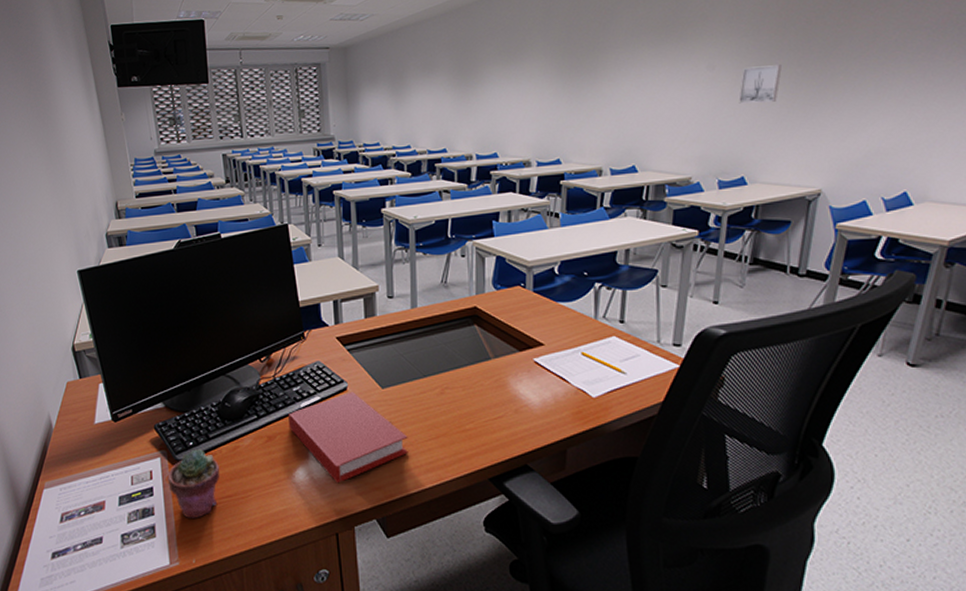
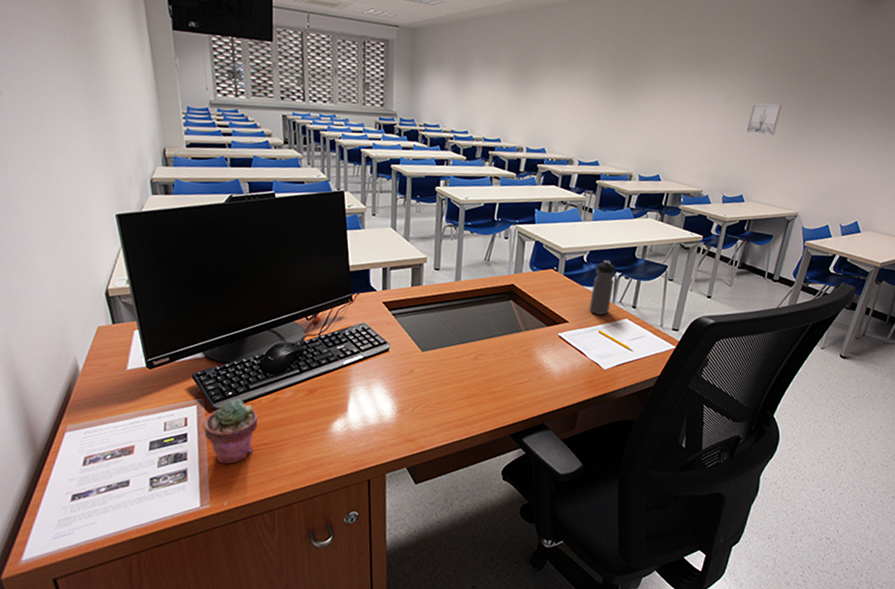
book: present [288,392,408,484] -> none [330,353,442,435]
water bottle: none [566,270,594,334] -> present [588,260,615,315]

